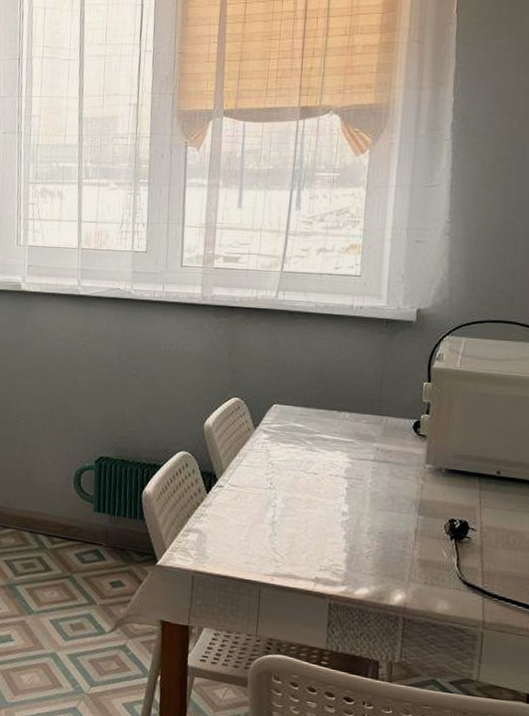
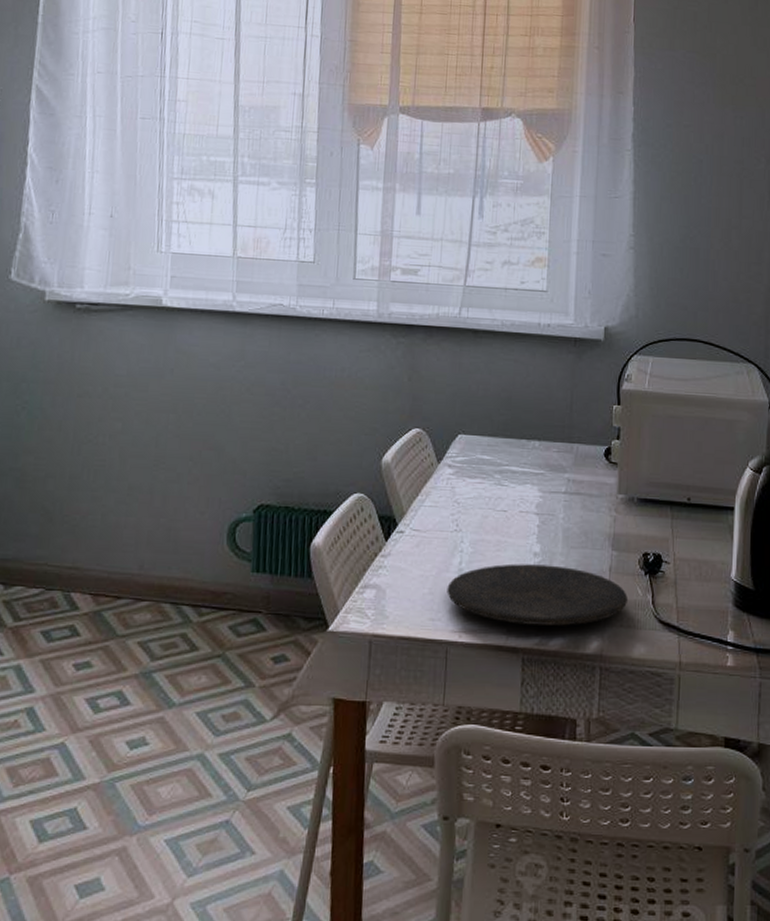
plate: none [261,520,433,579] -> present [447,563,629,626]

